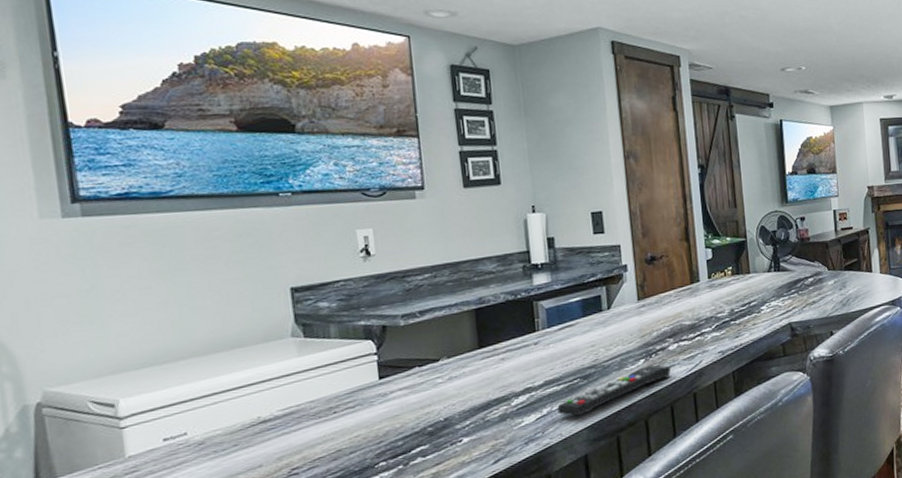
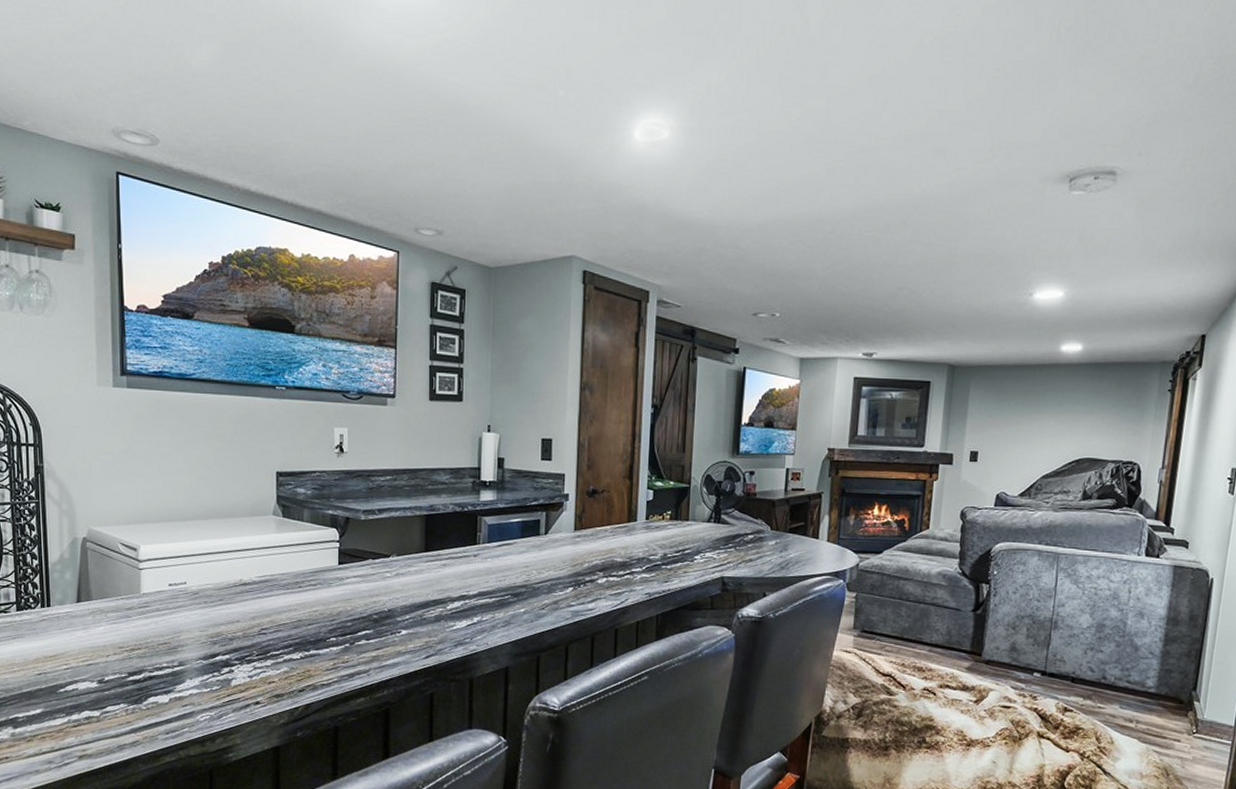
remote control: present [557,365,671,416] -> none [487,594,596,629]

